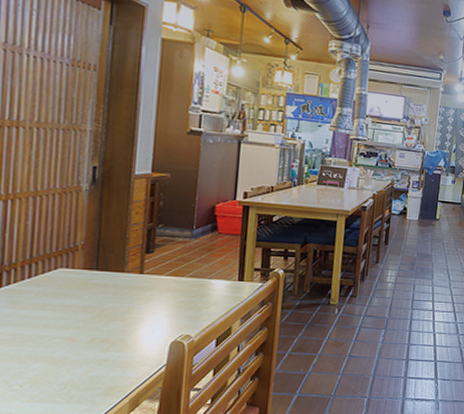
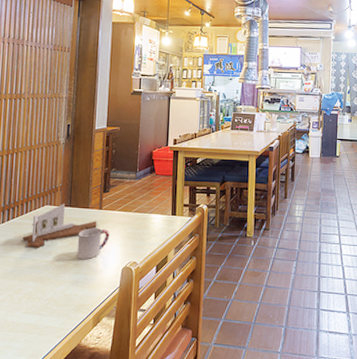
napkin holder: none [23,267,136,321] -> present [22,204,97,248]
cup: none [106,296,155,335] -> present [76,228,110,260]

